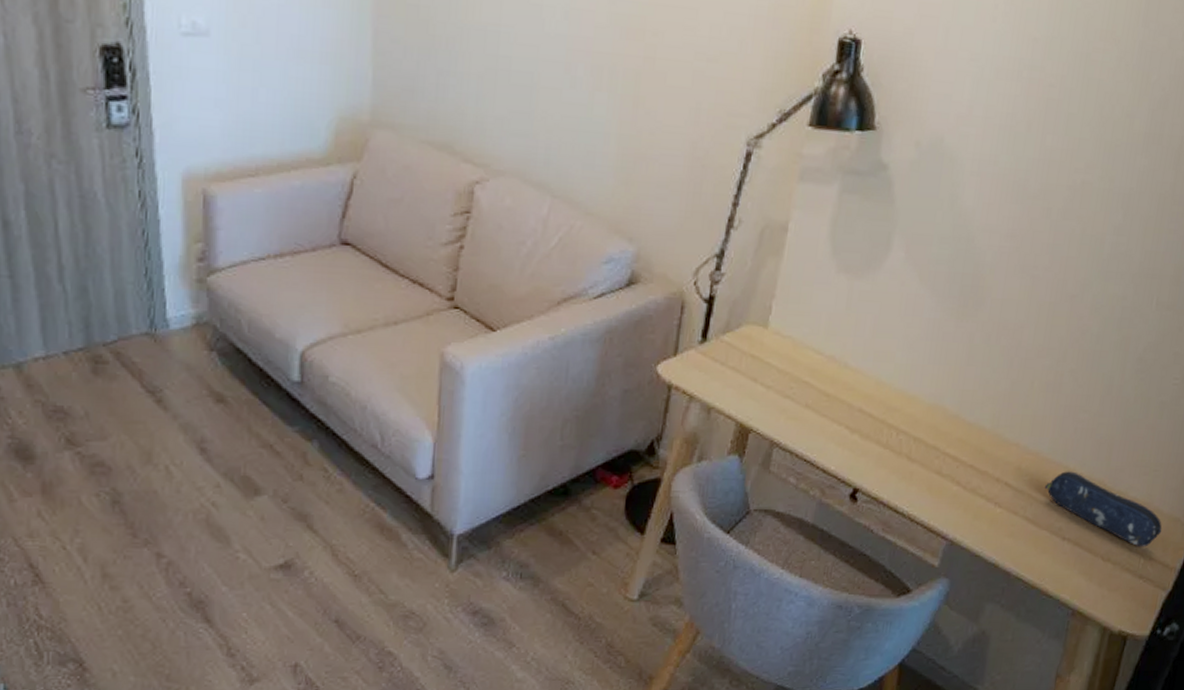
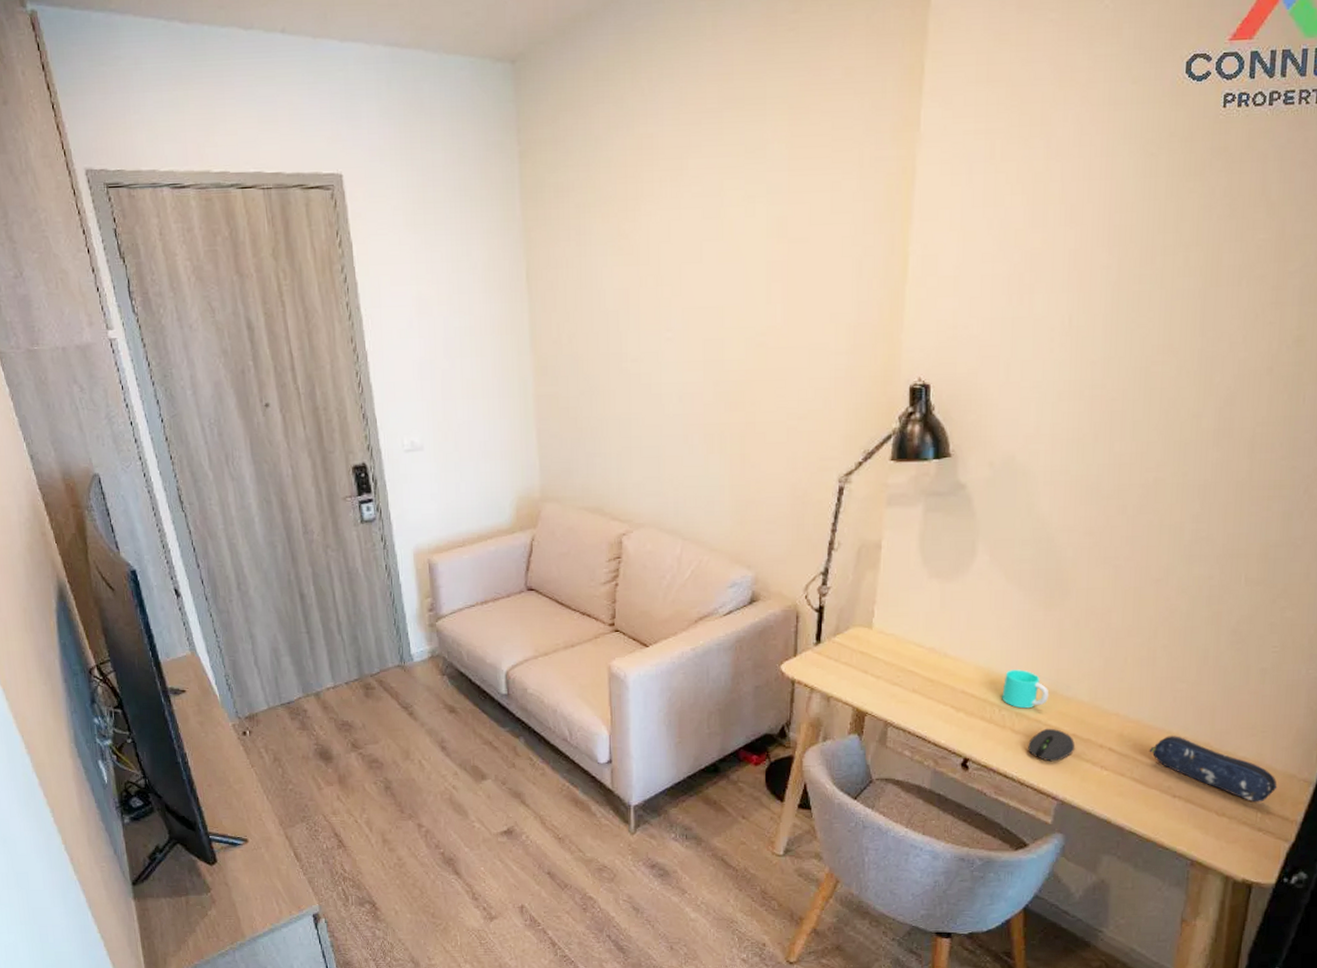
cup: none [901,387,952,434] -> present [1002,669,1050,709]
computer mouse: none [922,457,972,496] -> present [1028,728,1076,762]

